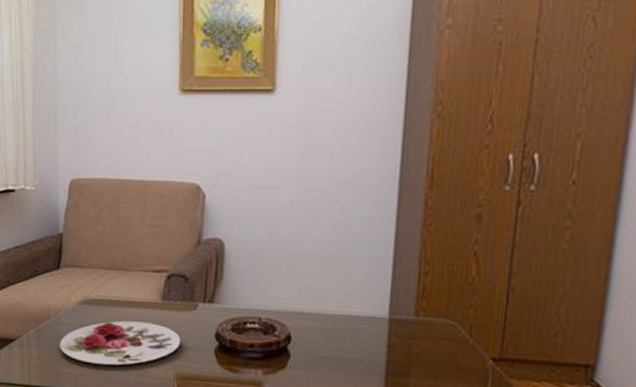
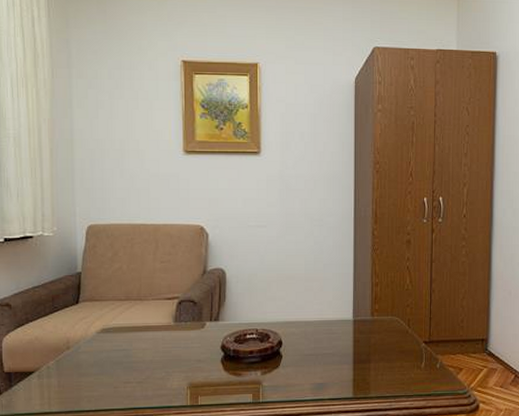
plate: present [60,320,181,366] -> none [80,343,192,384]

